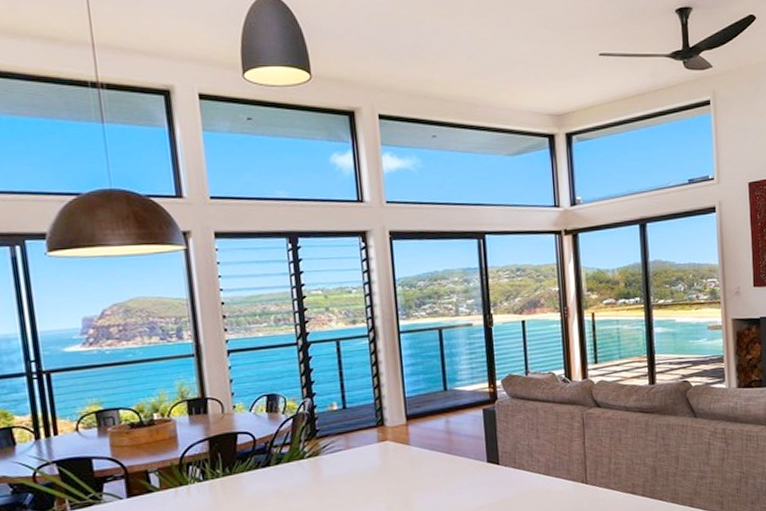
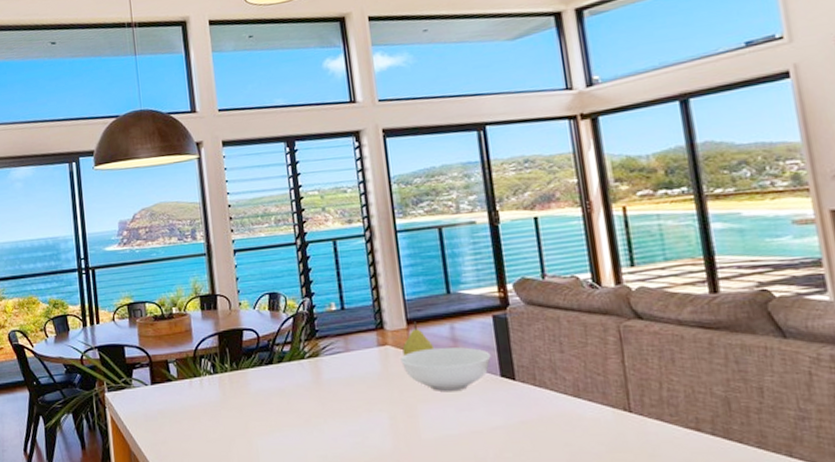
bowl: none [399,438,480,480] -> present [401,347,491,392]
fruit: none [401,417,431,451] -> present [402,321,435,357]

